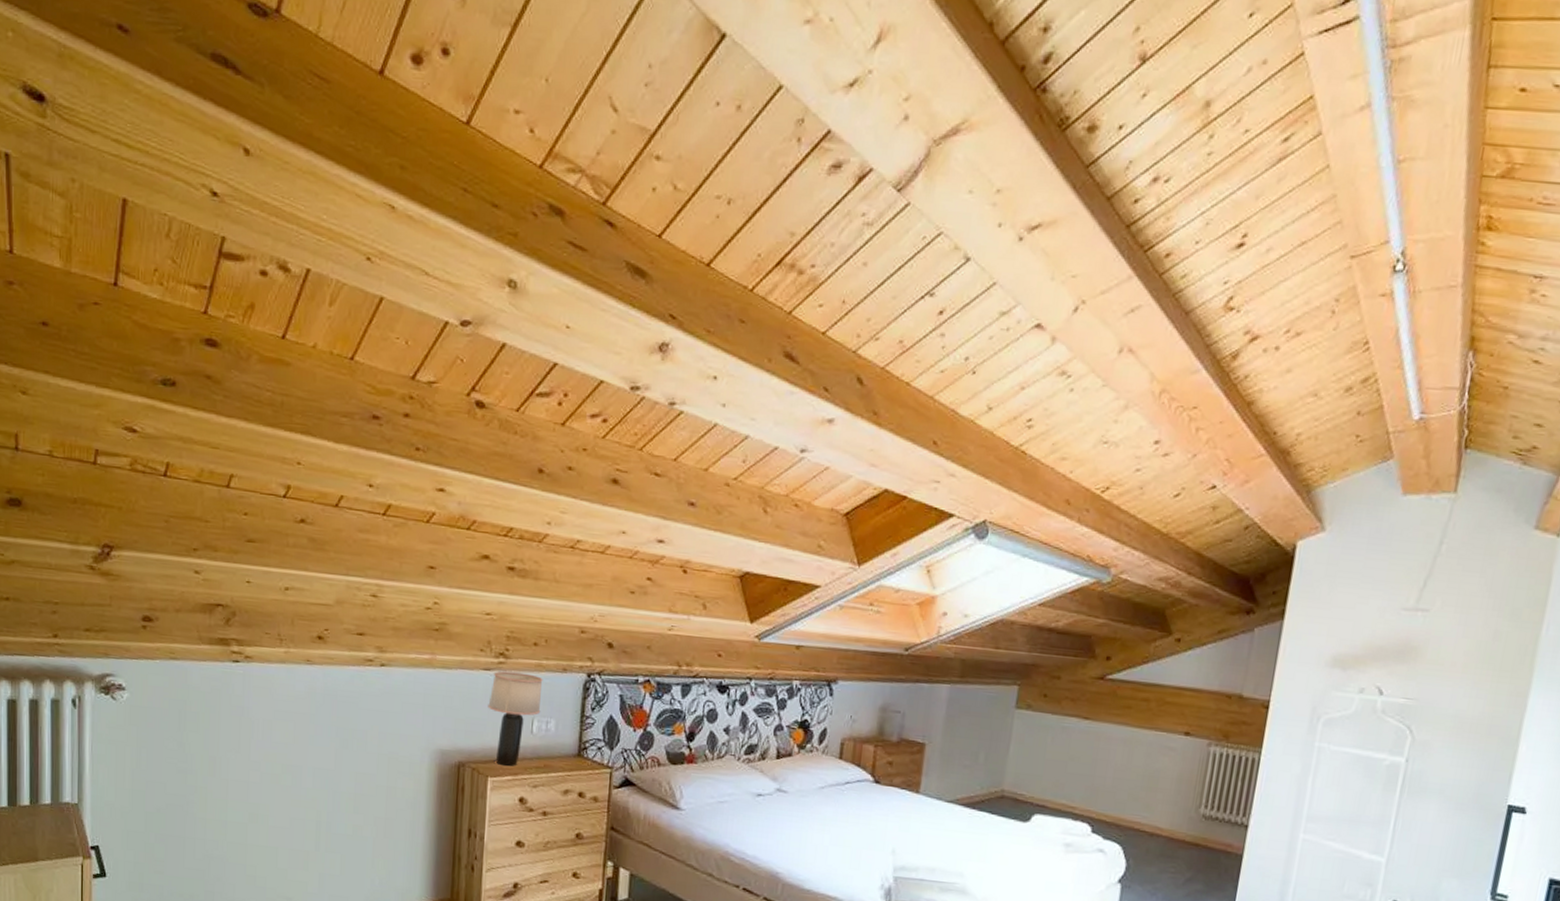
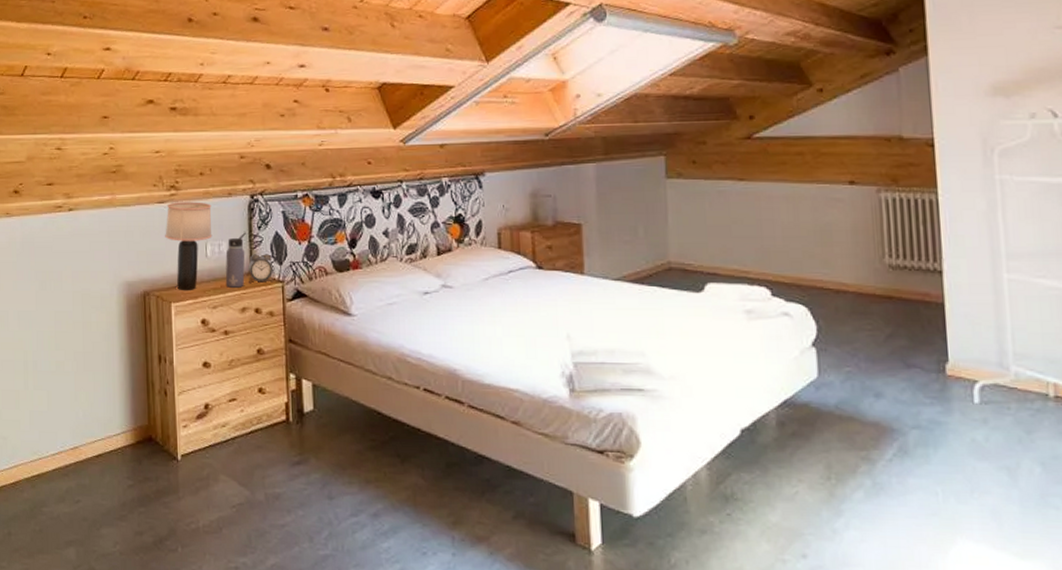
water bottle: none [549,712,578,770] -> present [225,232,246,289]
alarm clock: none [575,736,603,768] -> present [248,254,274,283]

